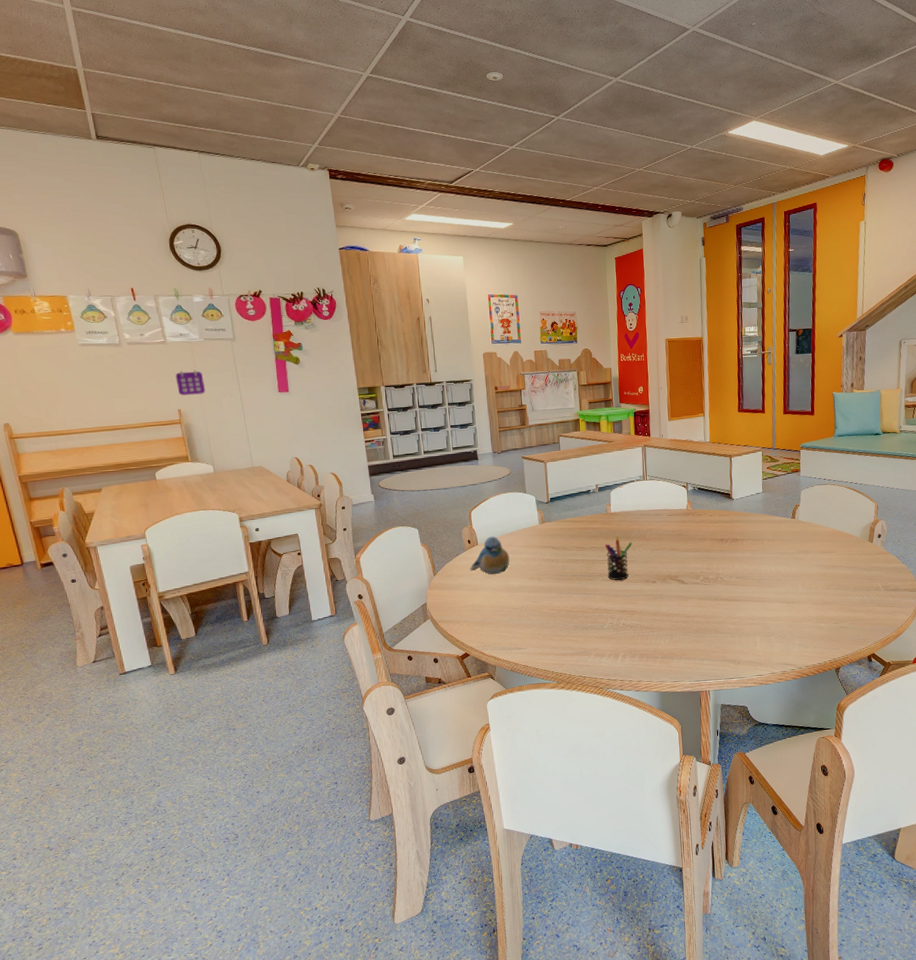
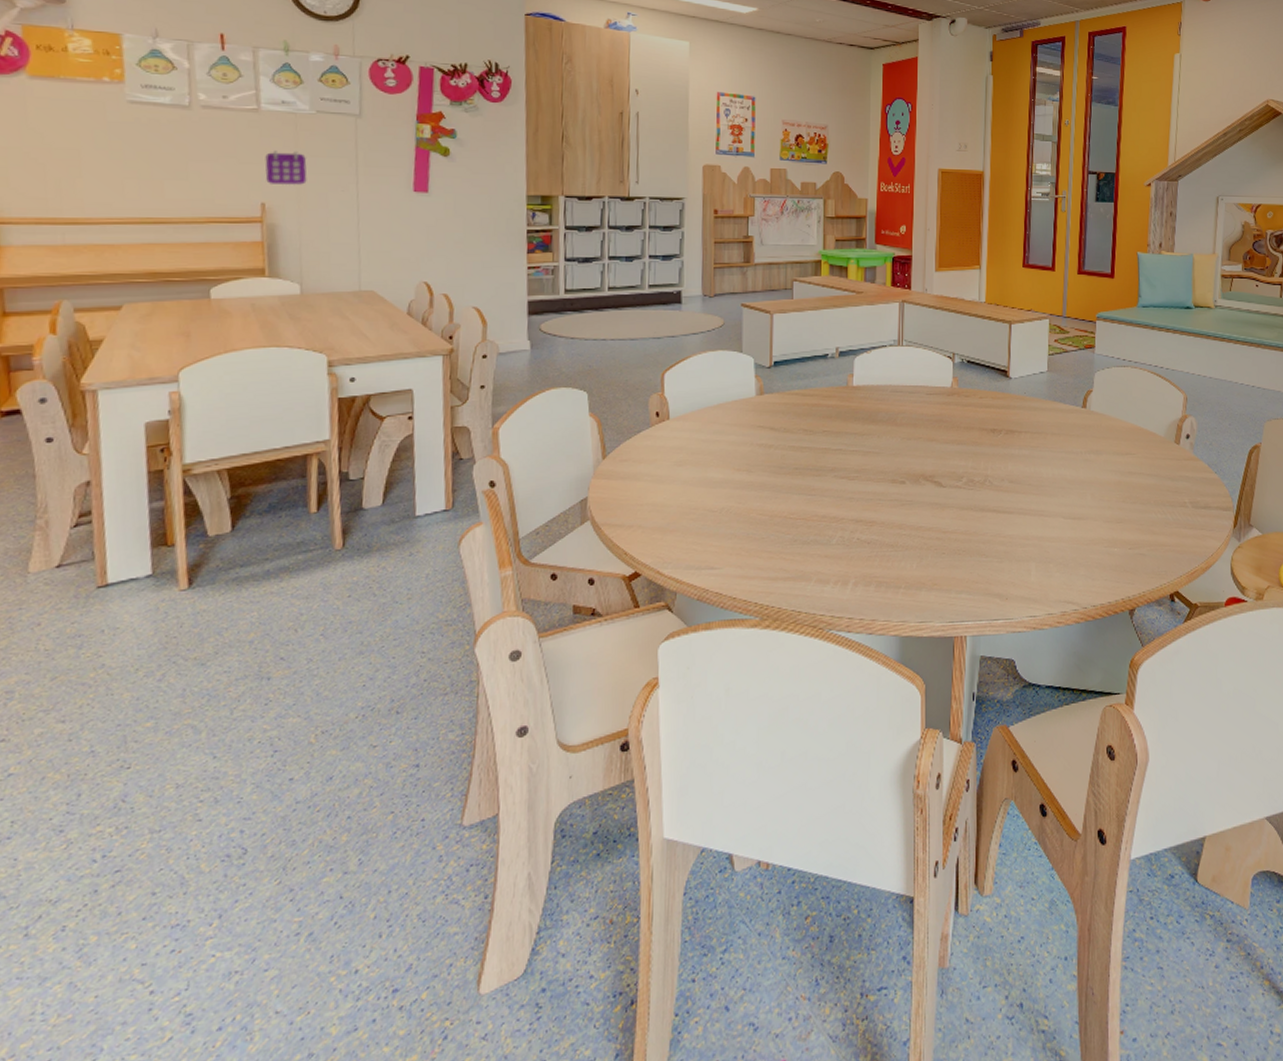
plush toy: present [470,536,510,575] -> none [655,408,711,462]
pen holder: present [605,537,633,580] -> none [841,418,878,478]

